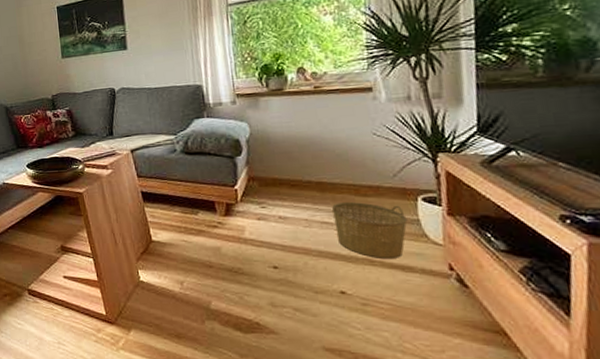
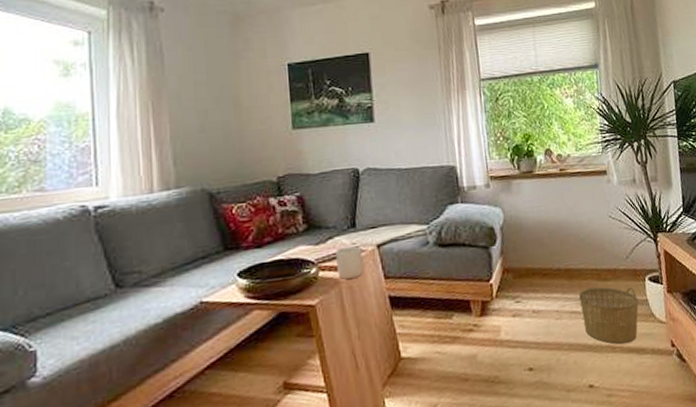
mug: none [97,150,120,176] -> present [336,246,363,280]

